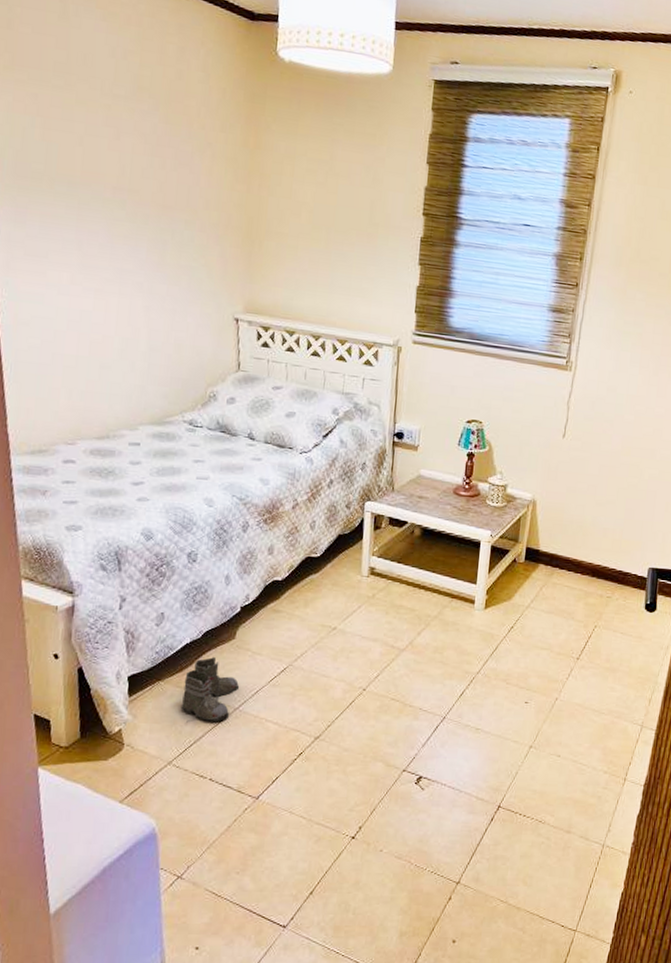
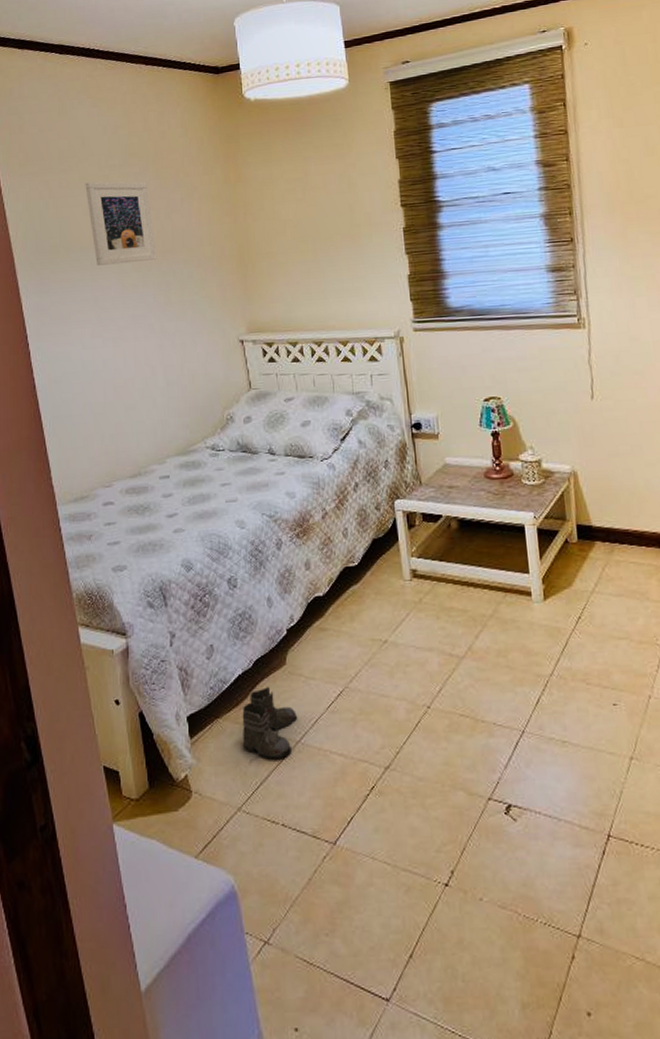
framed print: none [81,107,156,214] -> present [85,181,157,266]

